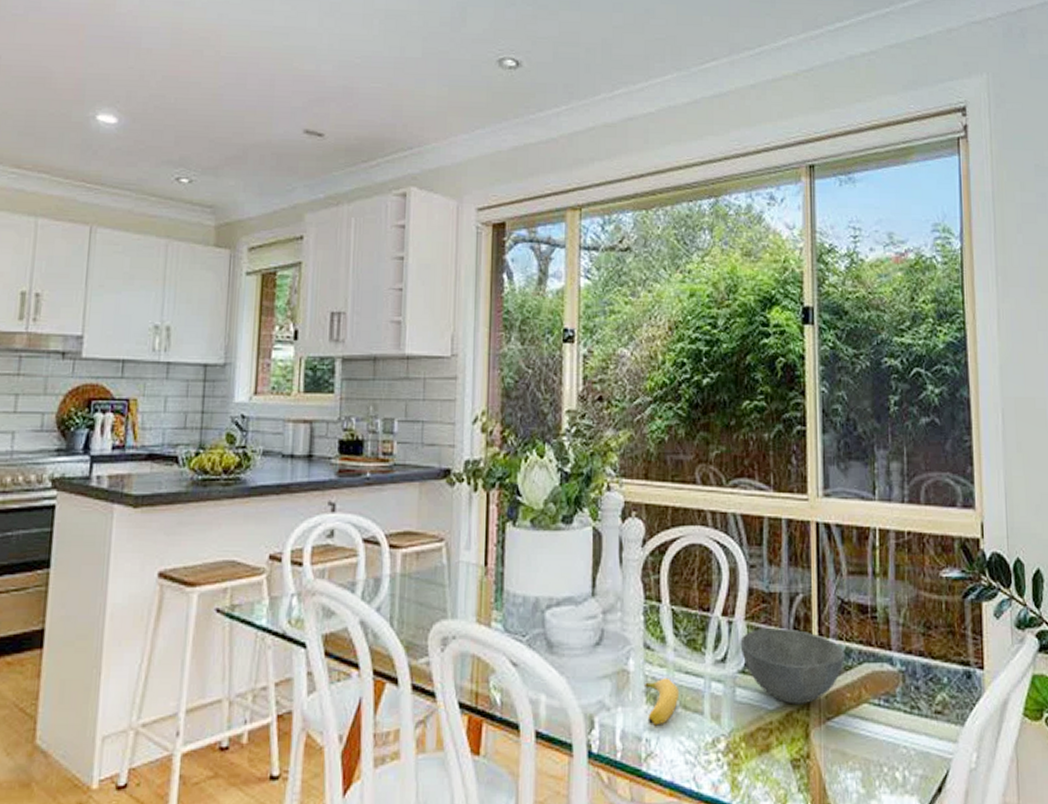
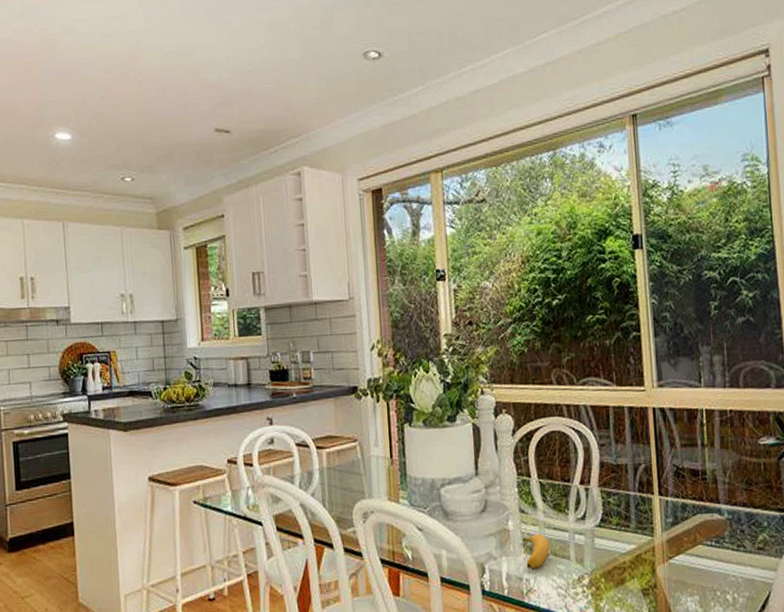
bowl: present [740,628,846,704] -> none [596,491,682,548]

